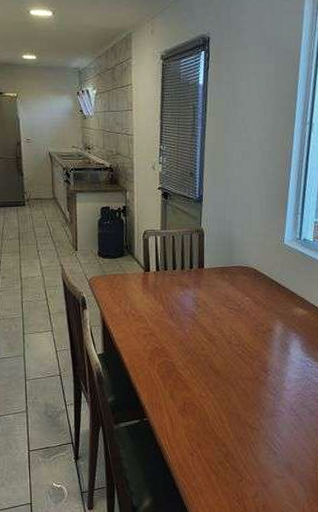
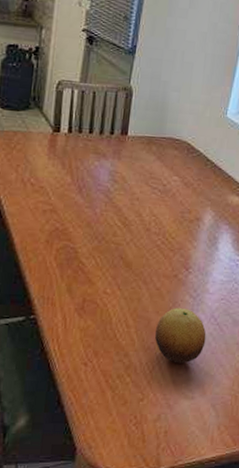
fruit: none [245,404,288,450] -> present [154,308,206,364]

